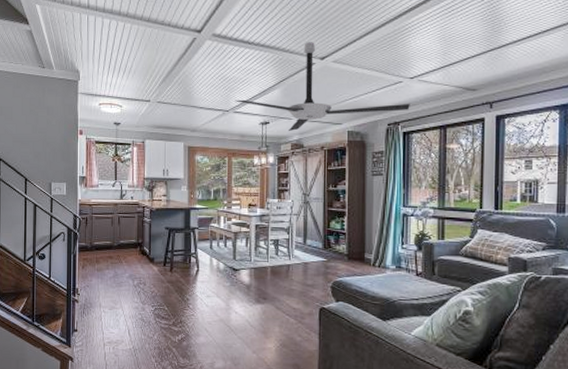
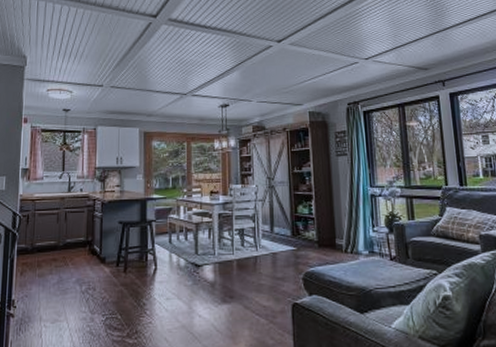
ceiling fan: present [234,42,410,131] -> none [192,26,368,113]

